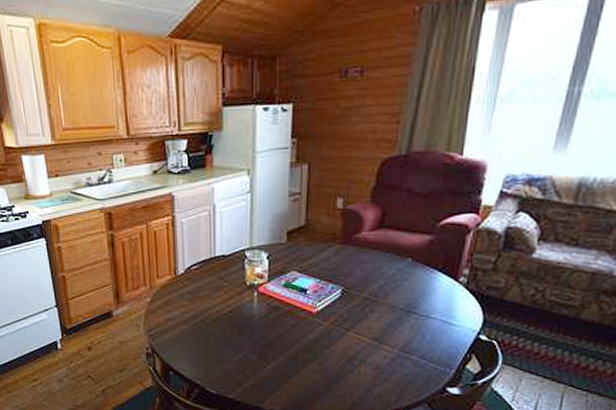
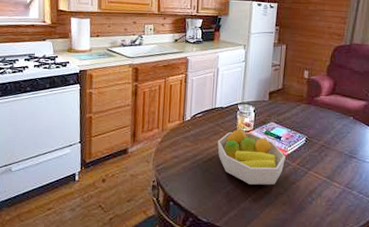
fruit bowl: none [222,281,314,350] -> present [217,129,285,185]

